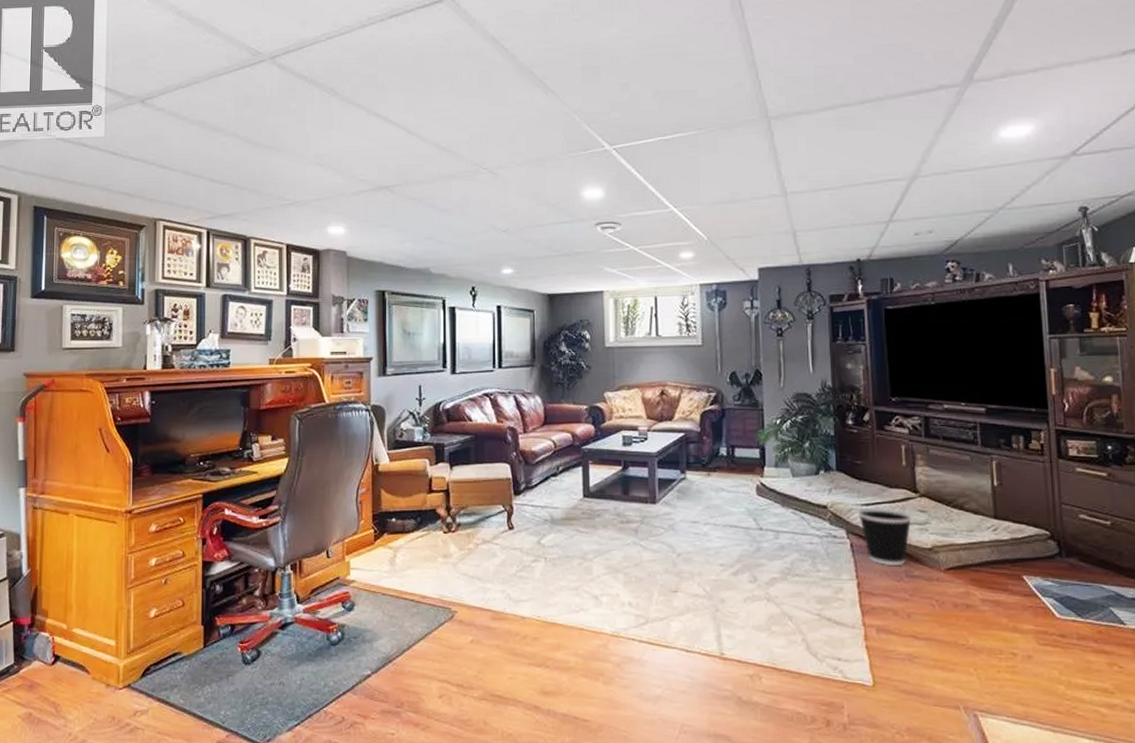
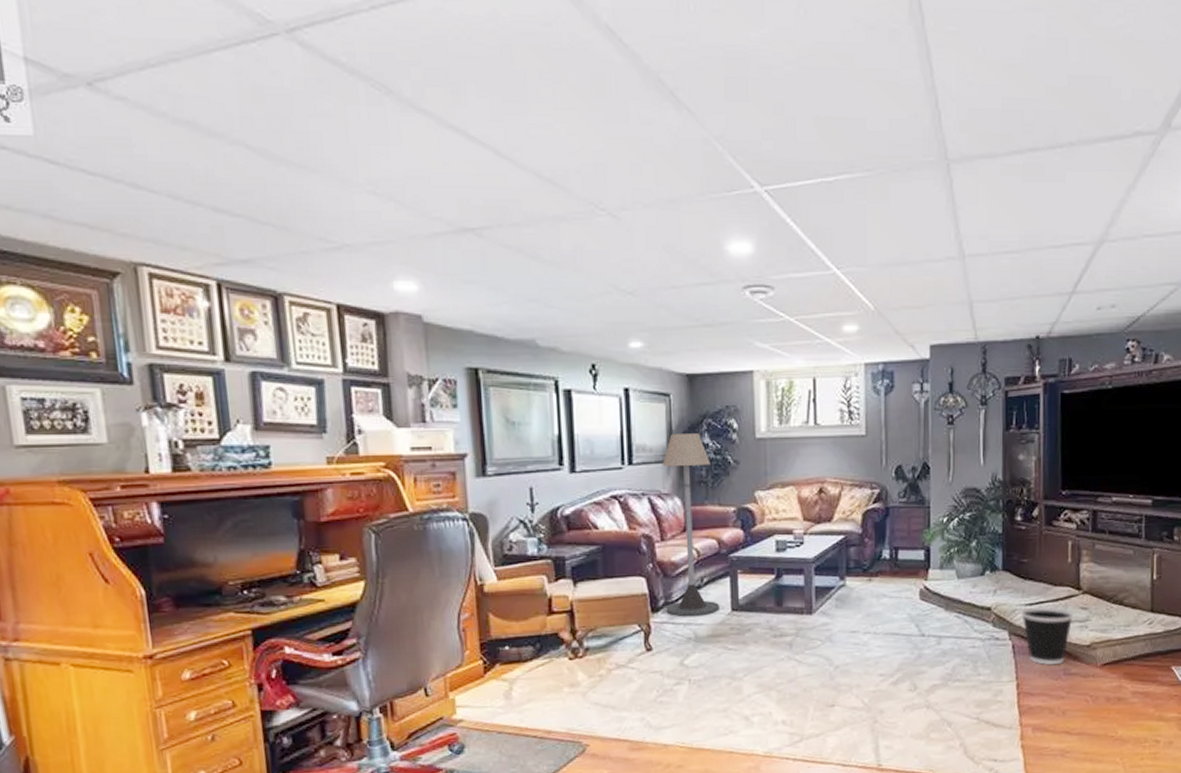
floor lamp: none [526,343,573,500] -> present [662,433,719,616]

